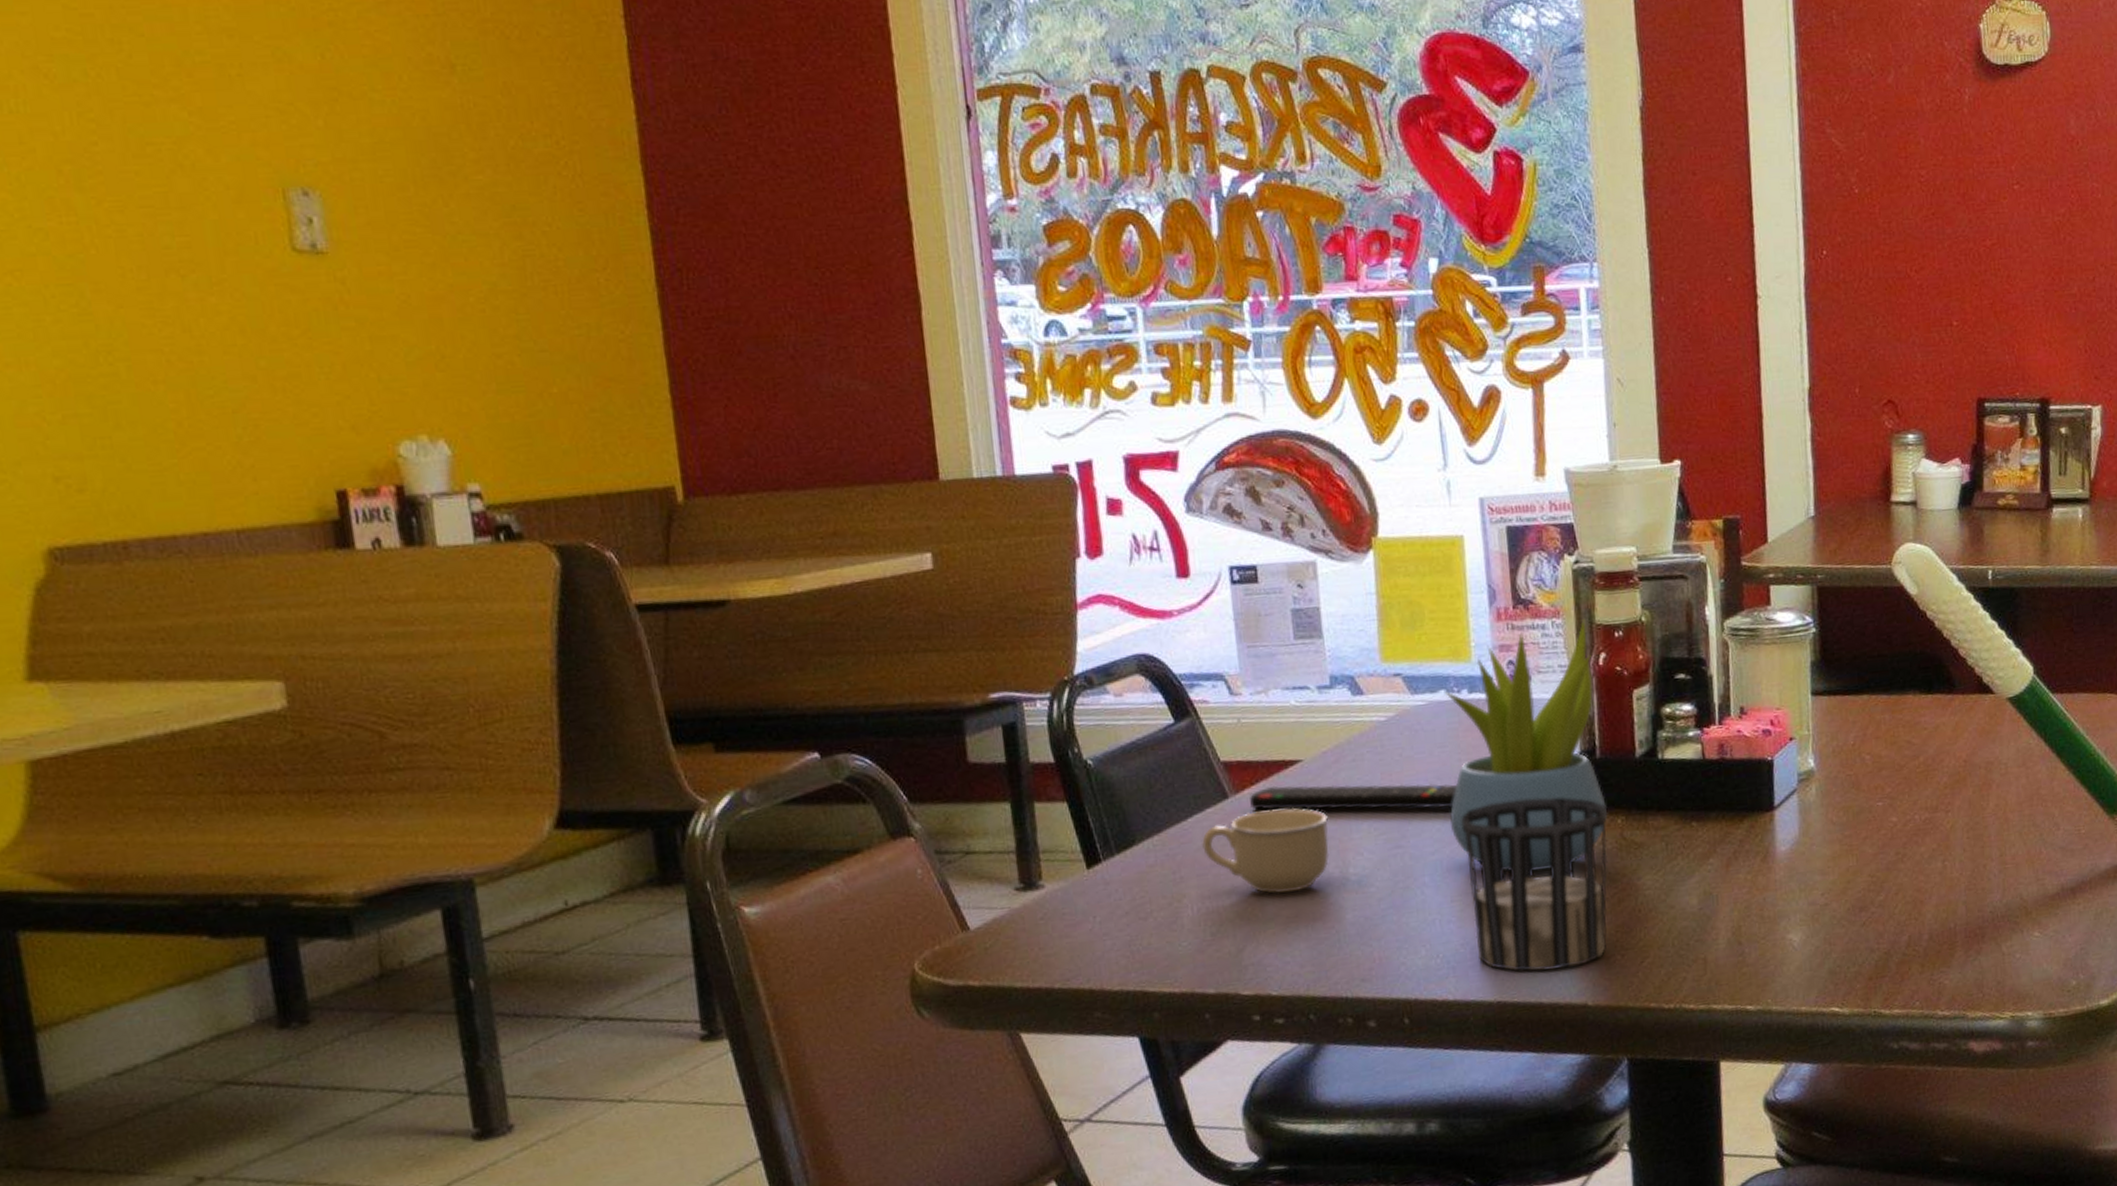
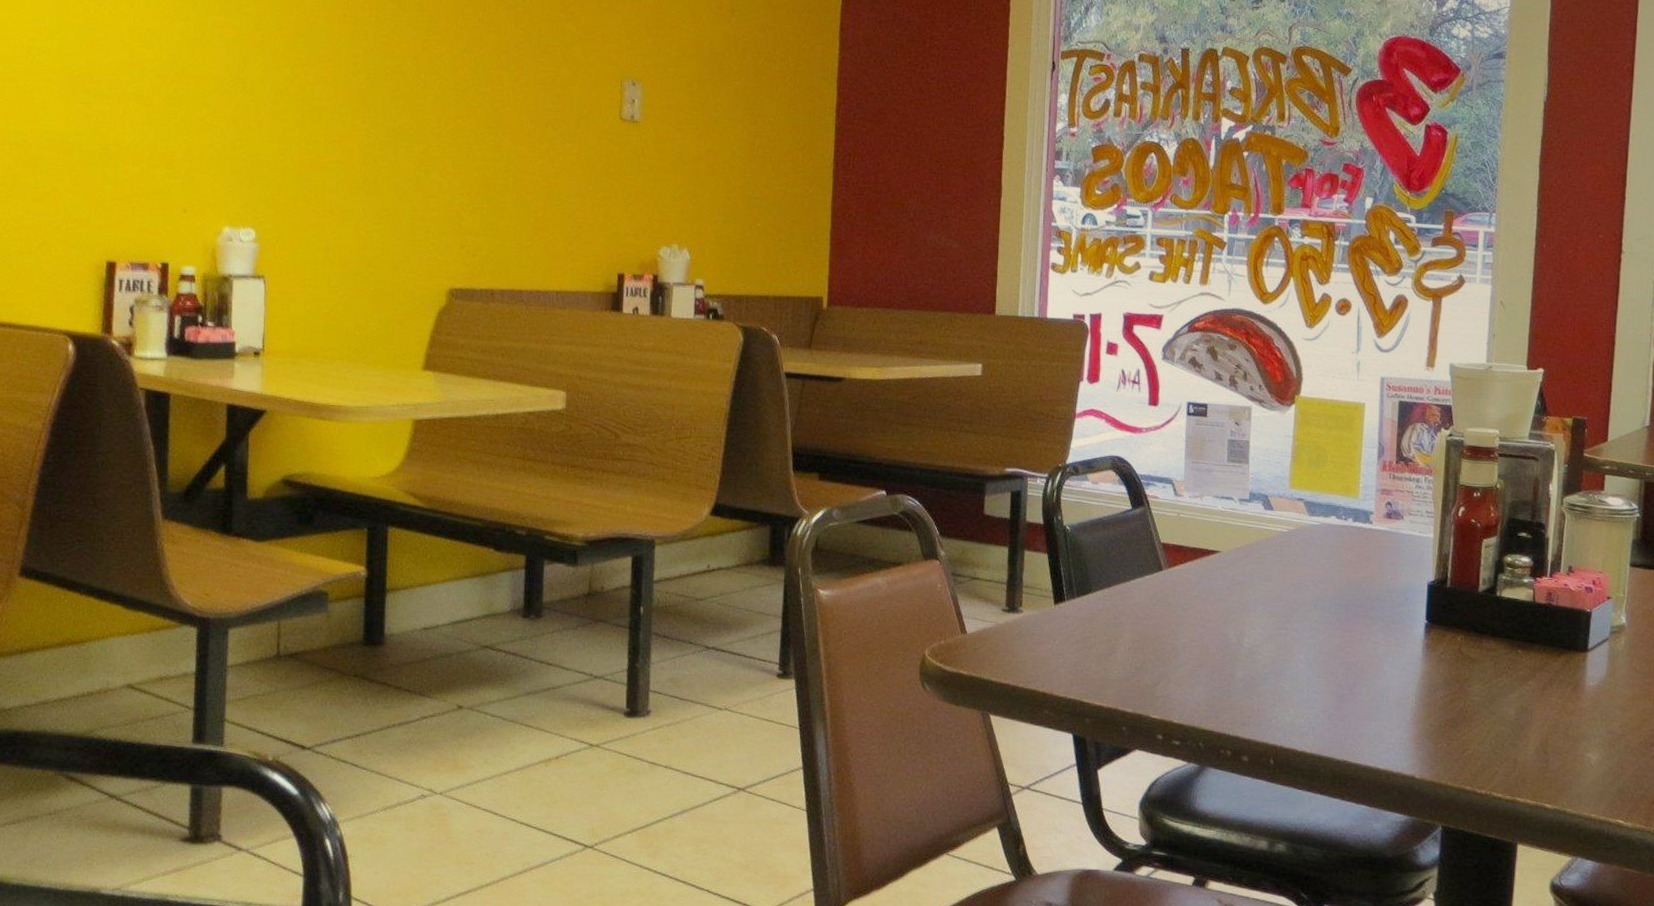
cup: present [1202,808,1330,894] -> none [1139,583,1234,648]
remote control: present [1250,784,1457,811] -> none [1178,567,1334,606]
succulent plant: present [1444,619,1608,871] -> none [1326,479,1453,666]
cup: present [1461,797,1607,971] -> none [1334,607,1450,746]

